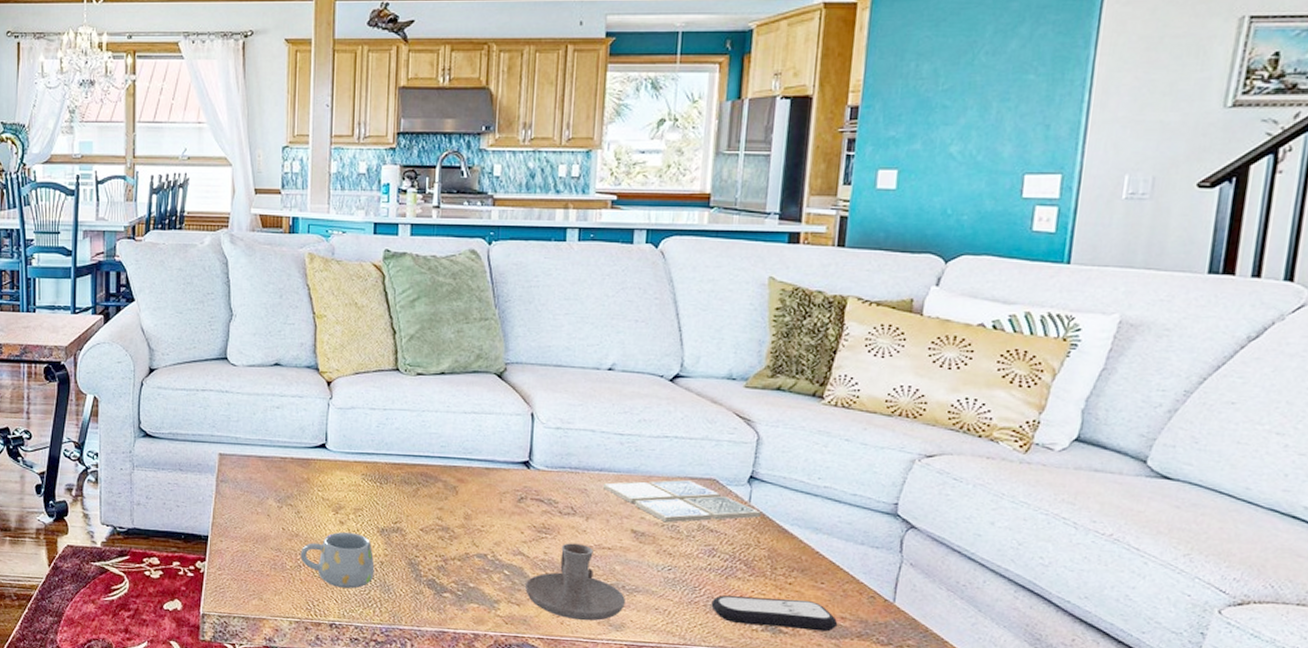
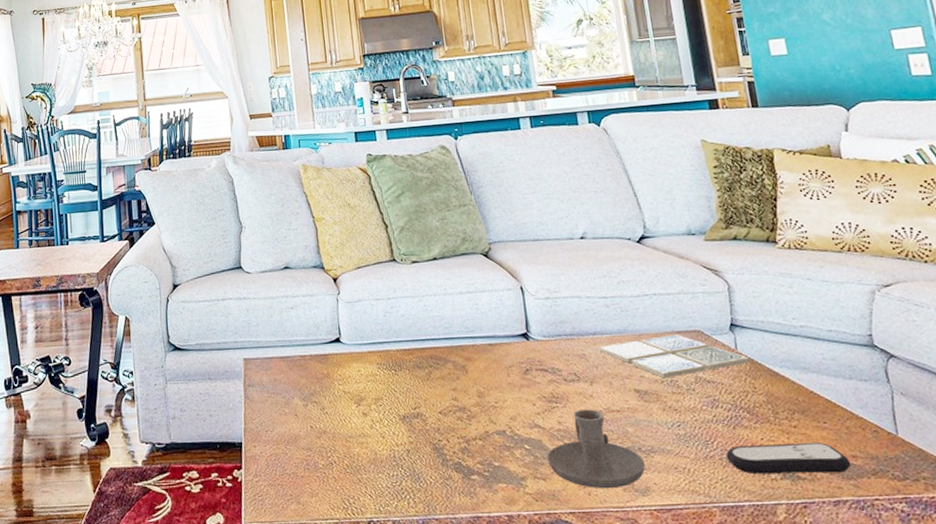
mug: present [300,531,375,589] -> none [330,423,403,482]

